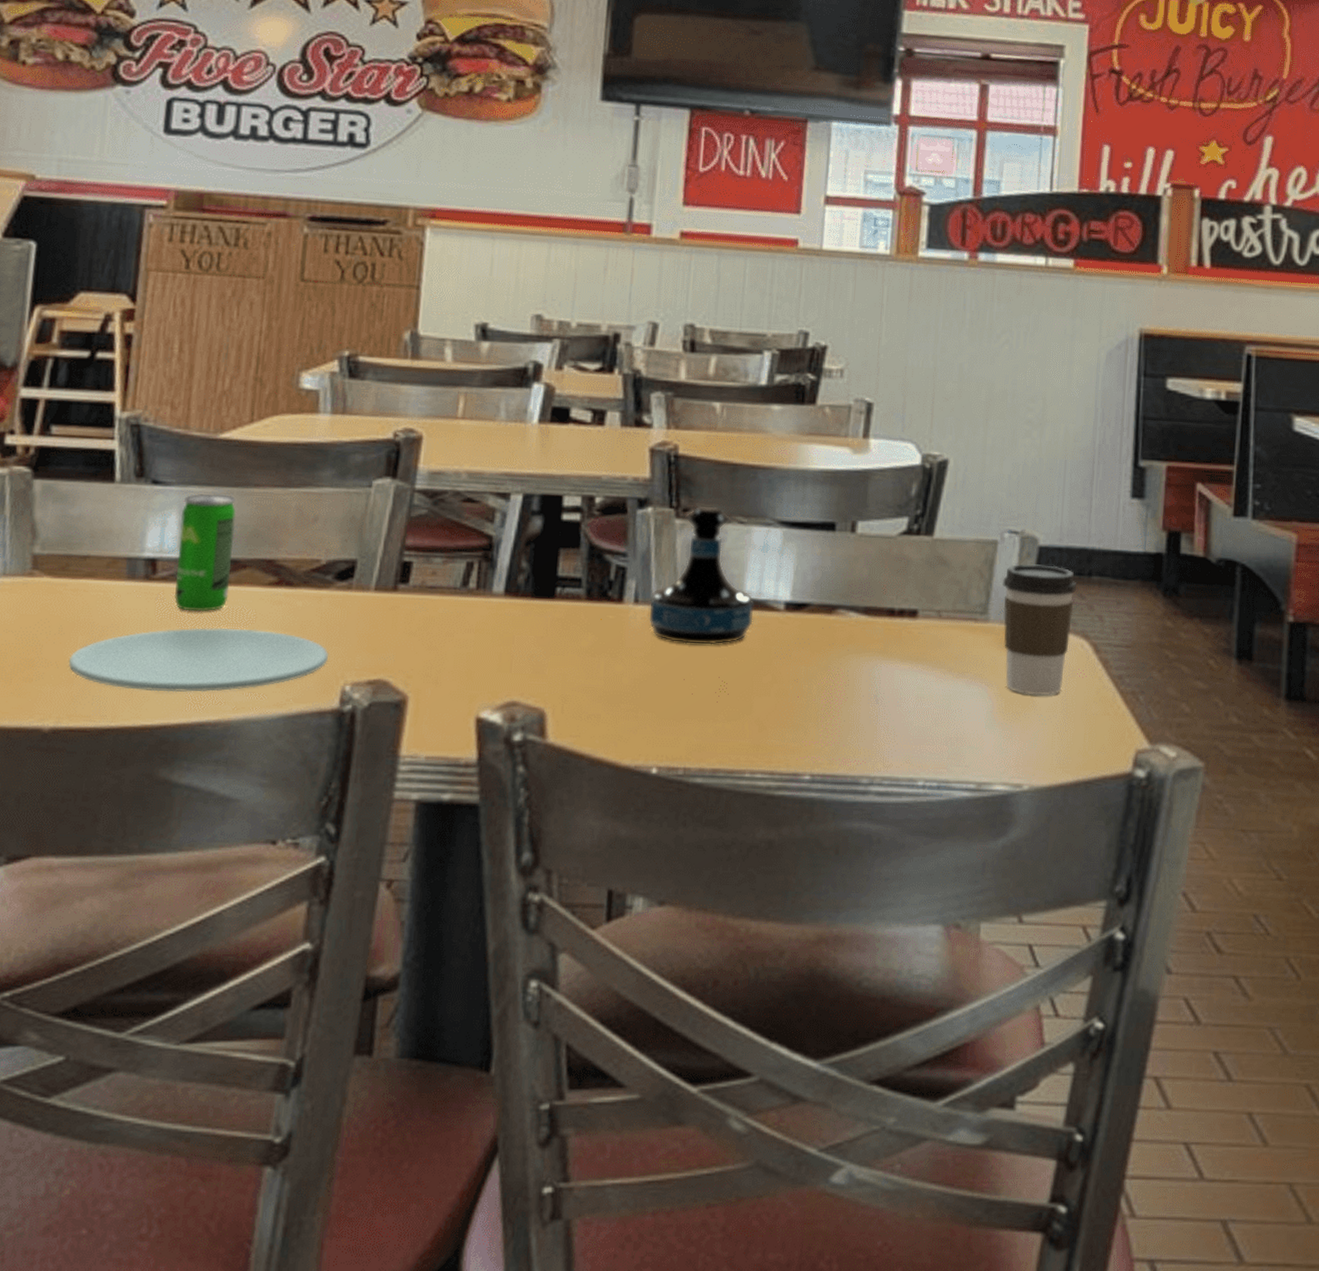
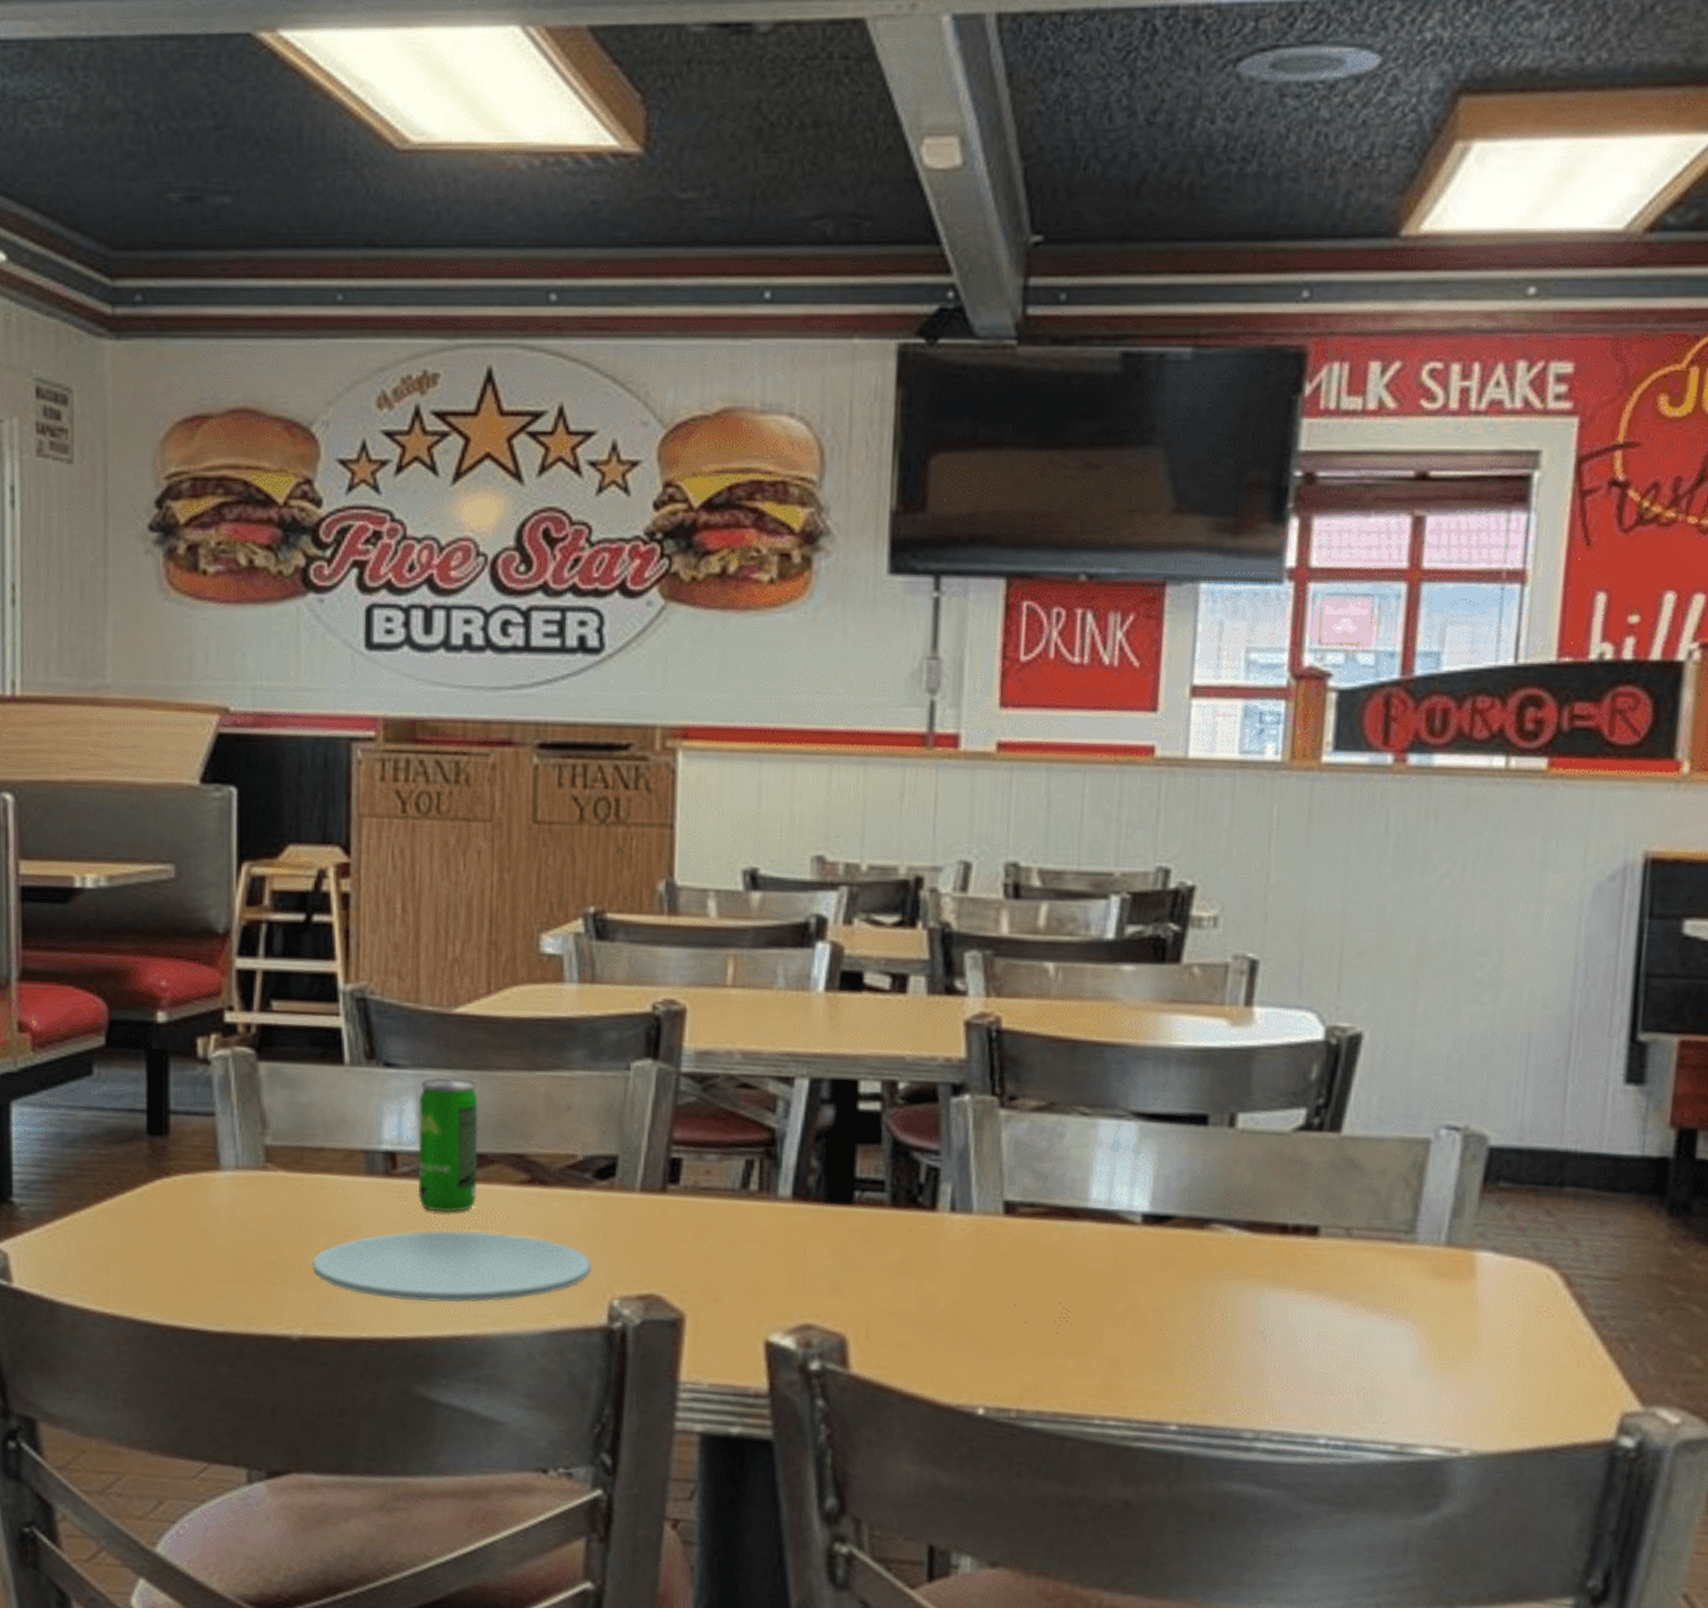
tequila bottle: present [648,505,754,645] -> none [969,1092,1102,1264]
coffee cup: present [1003,564,1077,696] -> none [1437,1169,1543,1340]

